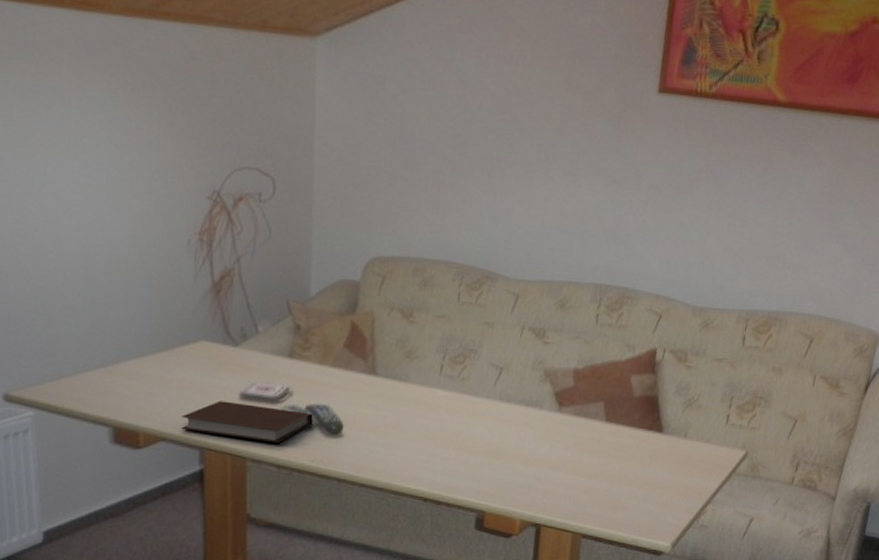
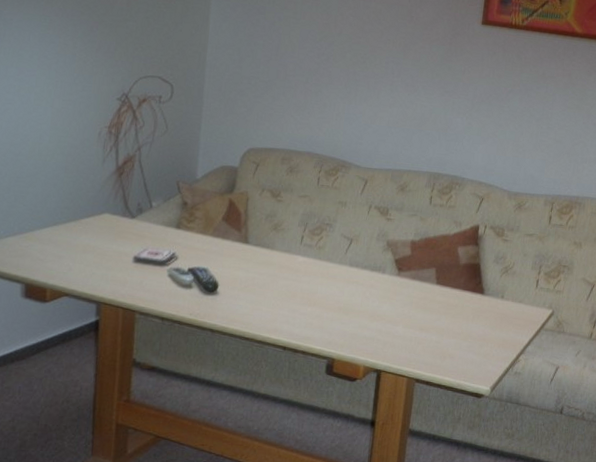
notebook: present [180,401,313,444] -> none [82,263,194,299]

